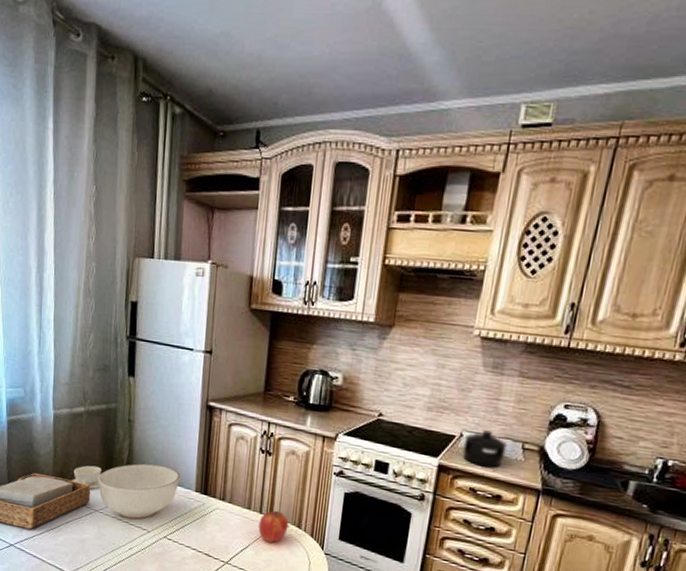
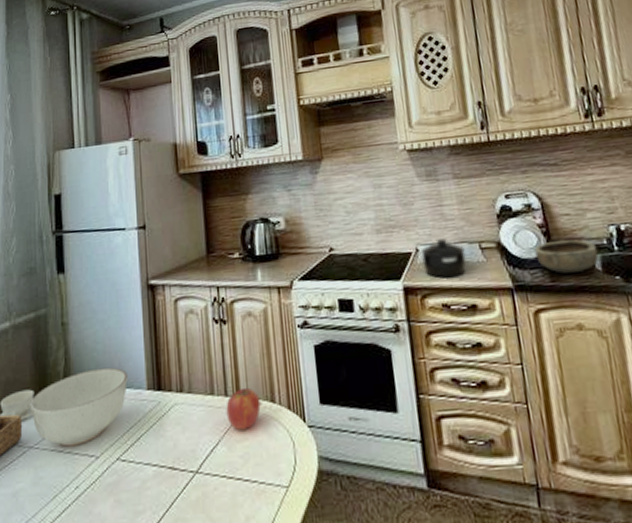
bowl: none [573,458,637,493] -> present [534,239,599,274]

